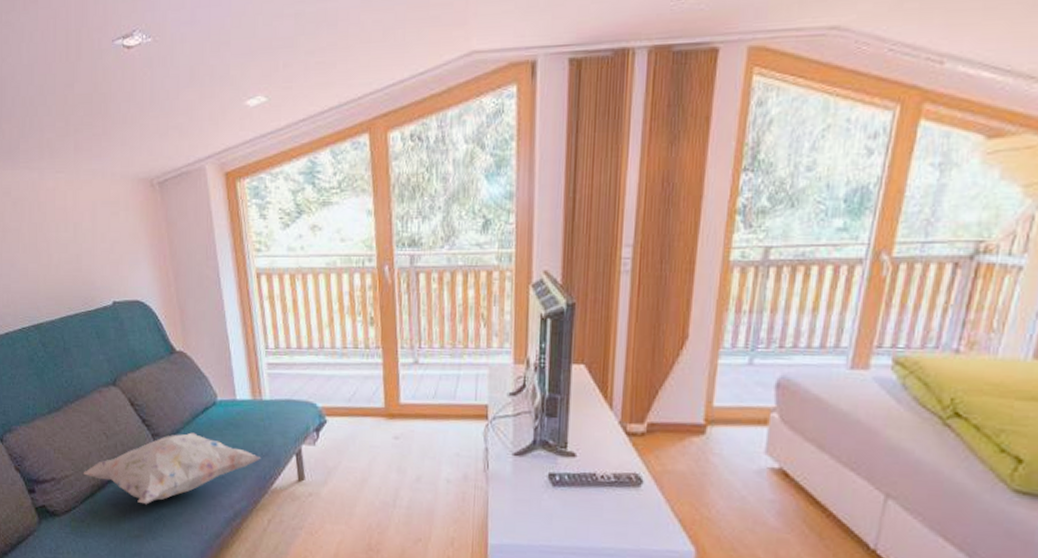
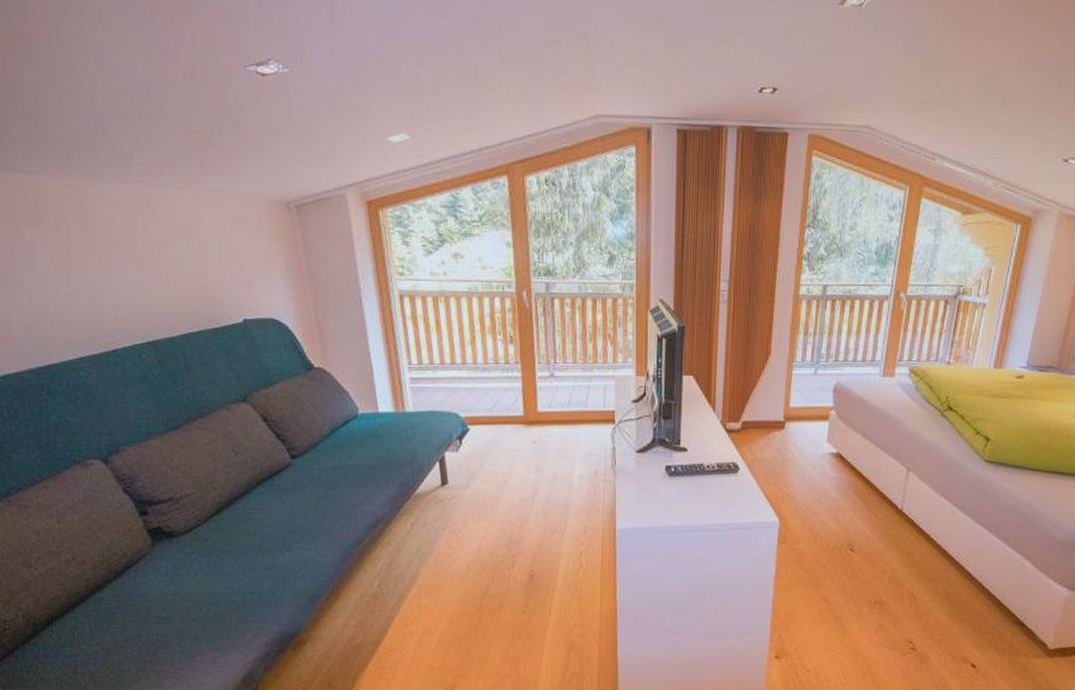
decorative pillow: present [83,432,260,505] -> none [207,445,403,518]

